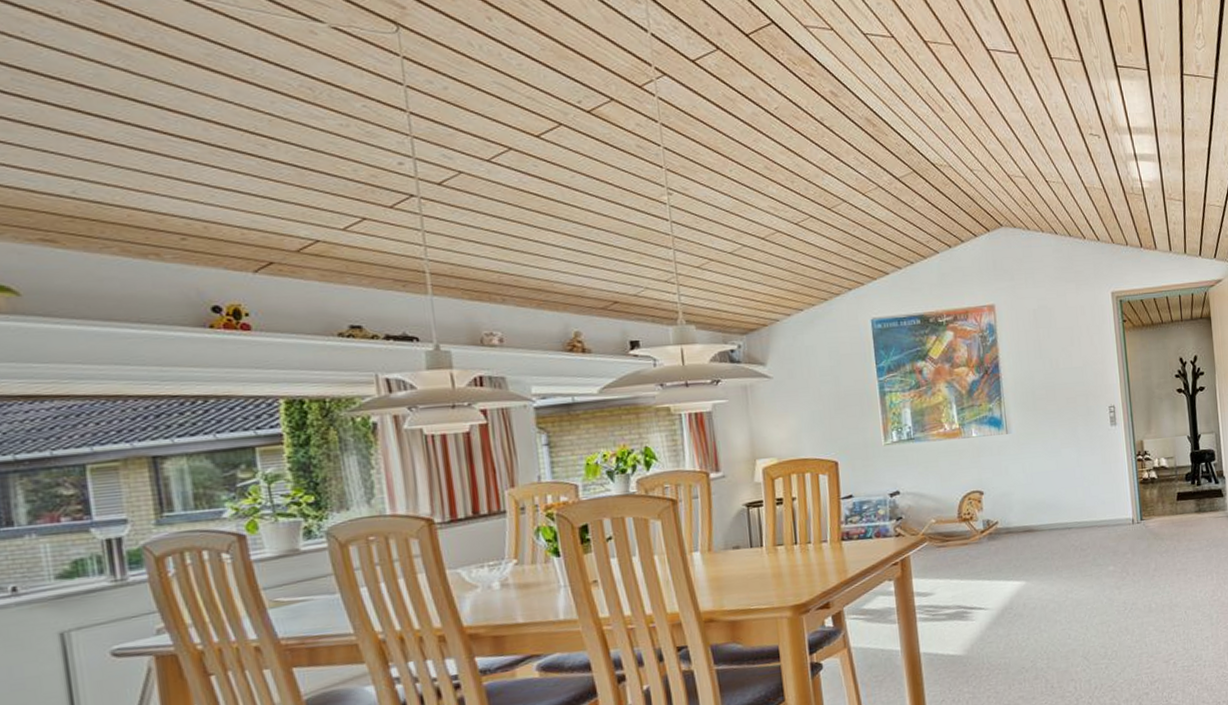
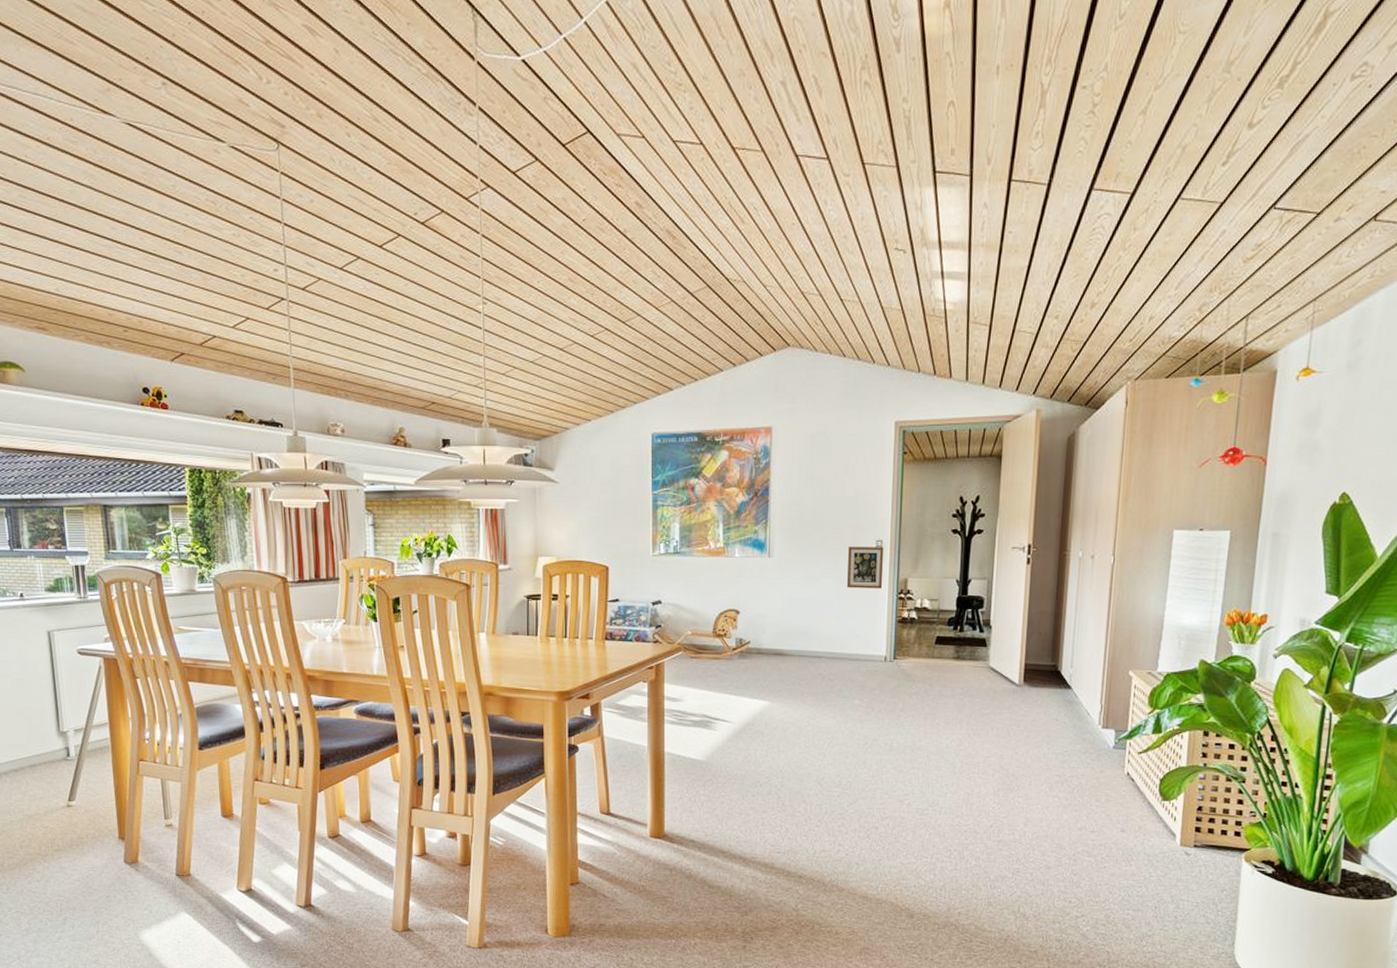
picture frame: none [1084,412,1121,456] -> present [847,547,884,589]

